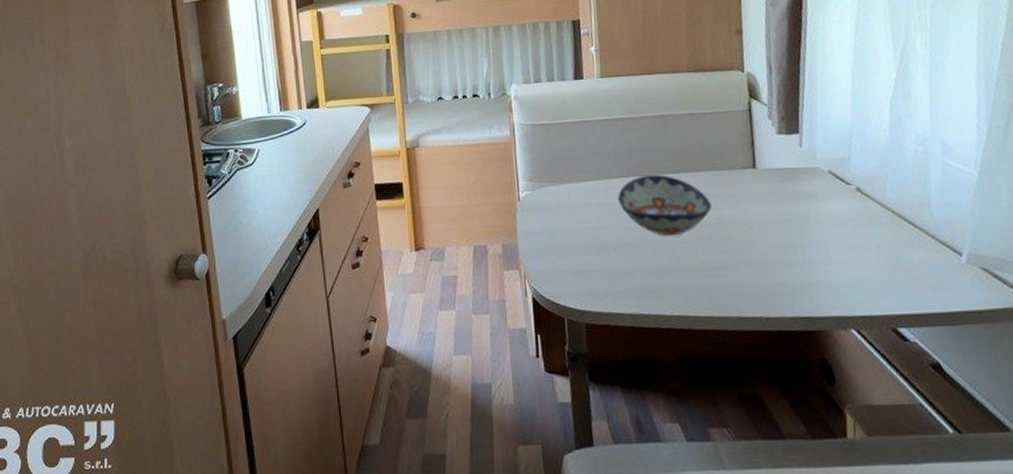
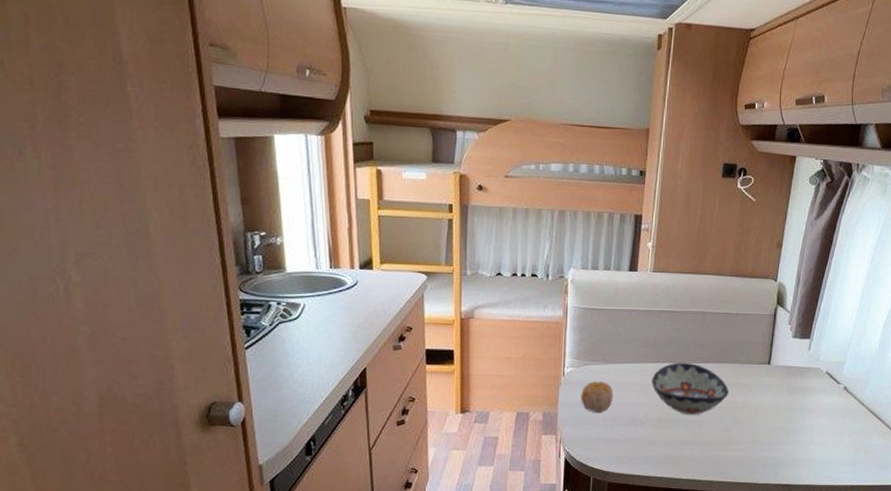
fruit: none [541,204,578,242] -> present [581,382,614,414]

